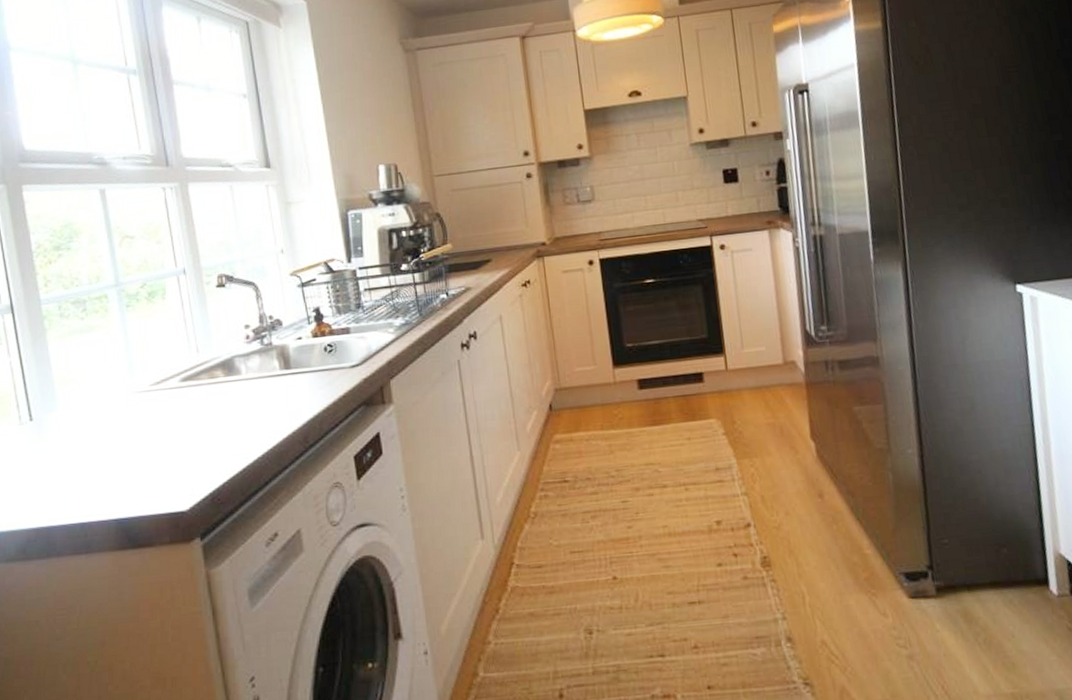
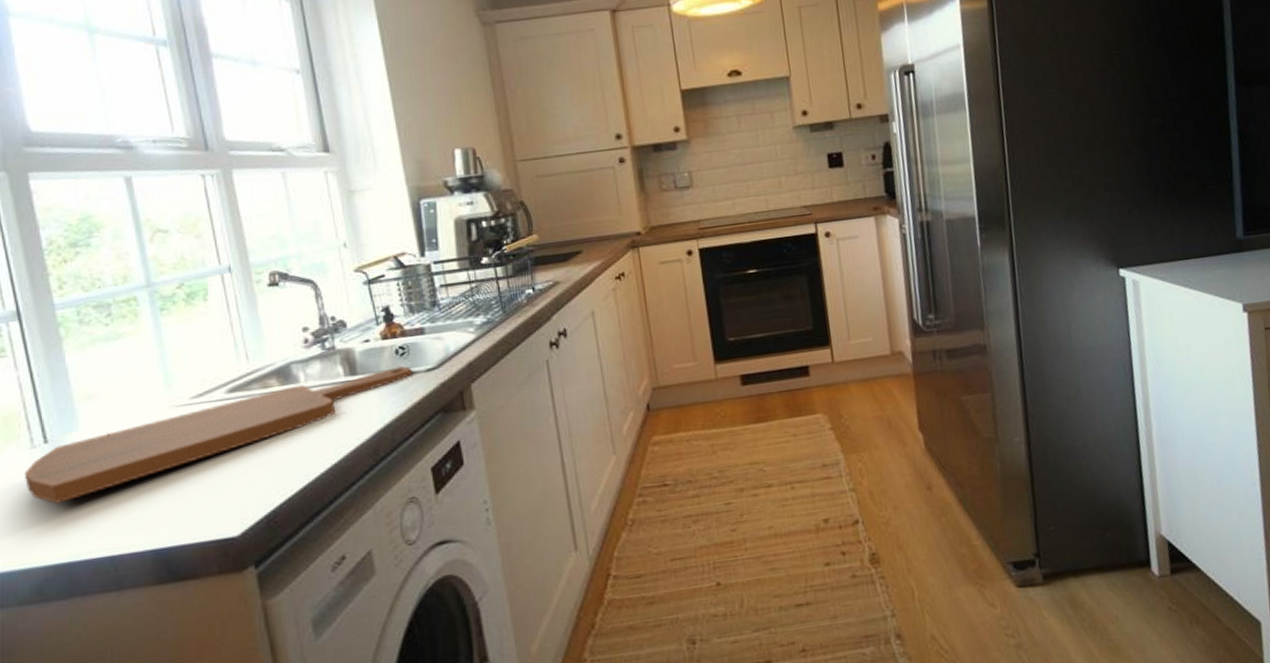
cutting board: none [14,361,339,474] -> present [25,365,412,504]

